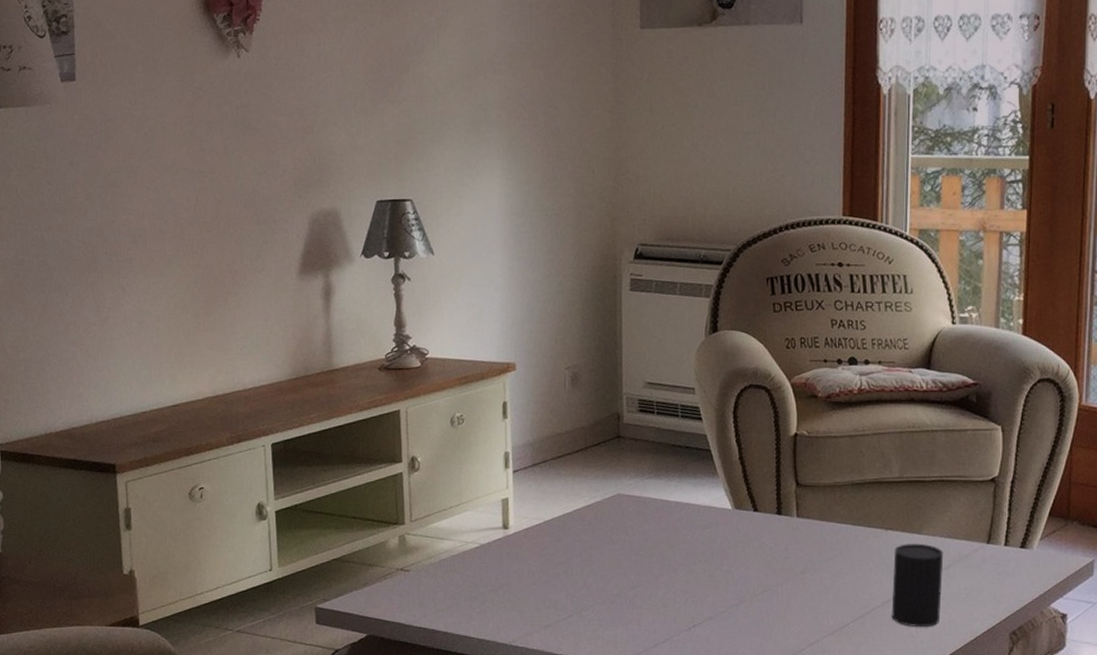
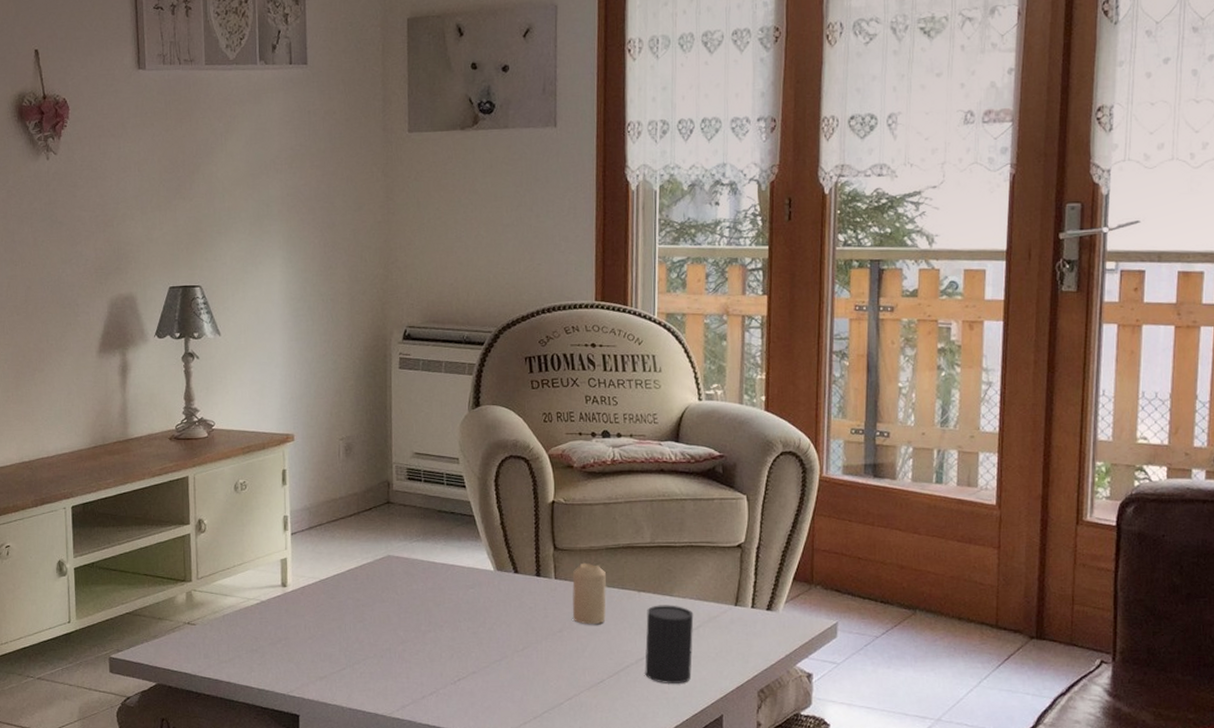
candle: none [815,499,853,566] -> present [572,562,607,625]

